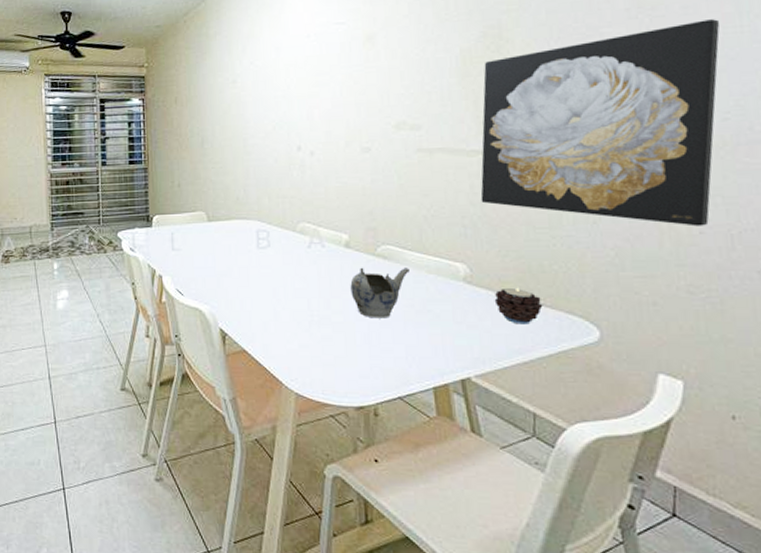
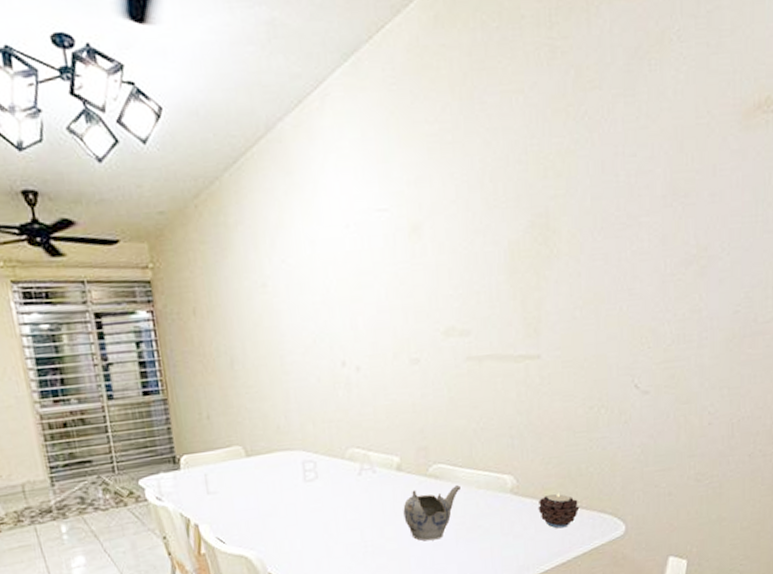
wall art: present [480,19,720,227] -> none [527,208,740,419]

